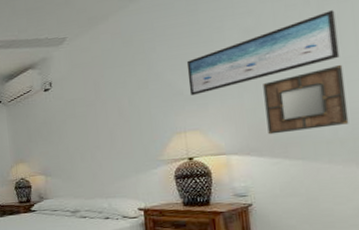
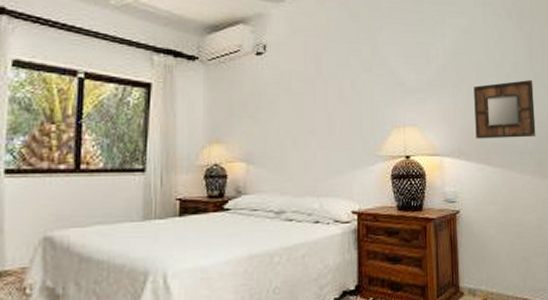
wall art: present [186,10,340,95] -> none [410,28,531,88]

